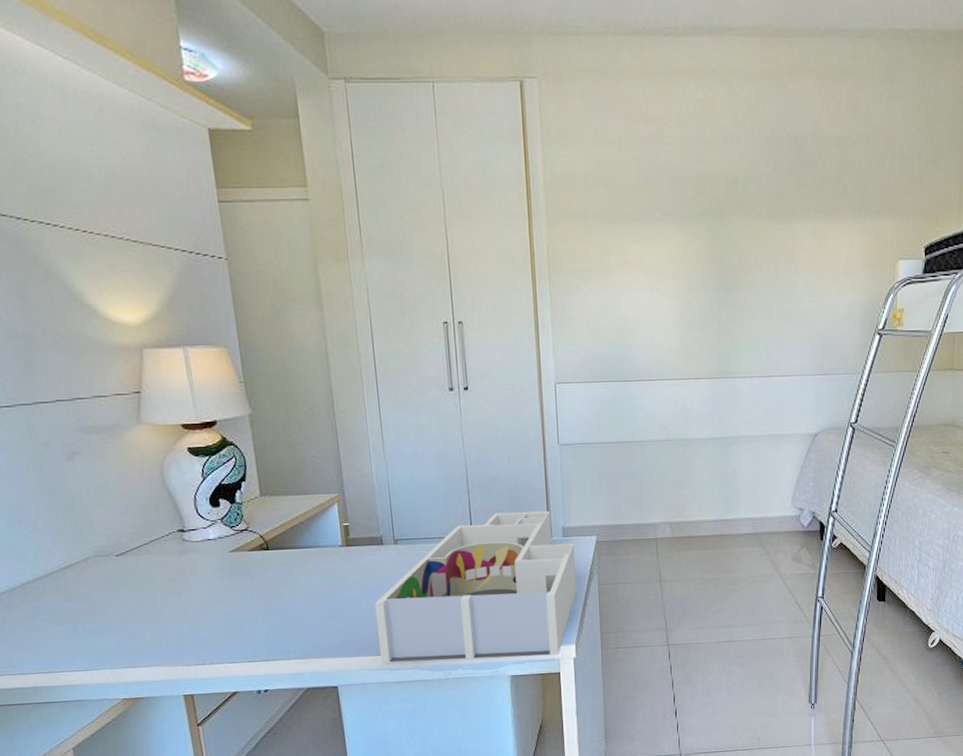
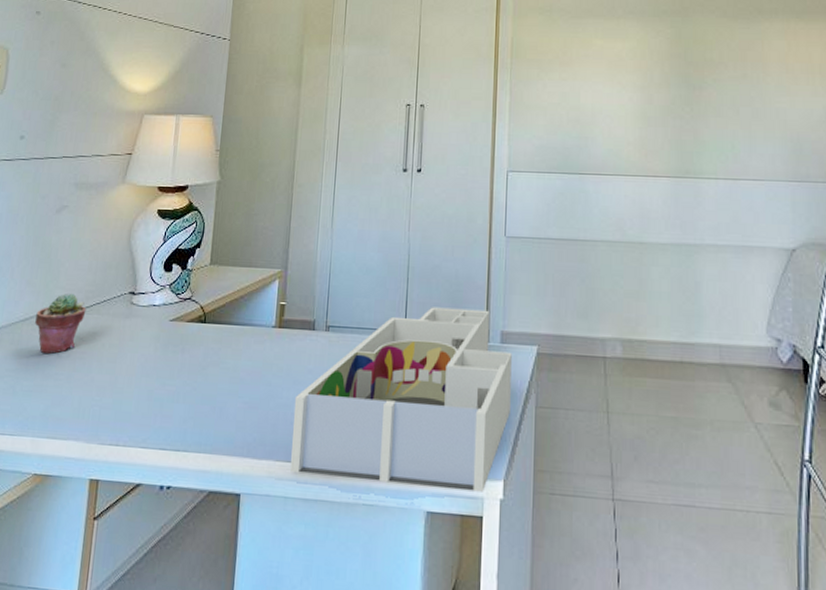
potted succulent: none [77,537,135,595] -> present [35,293,86,354]

